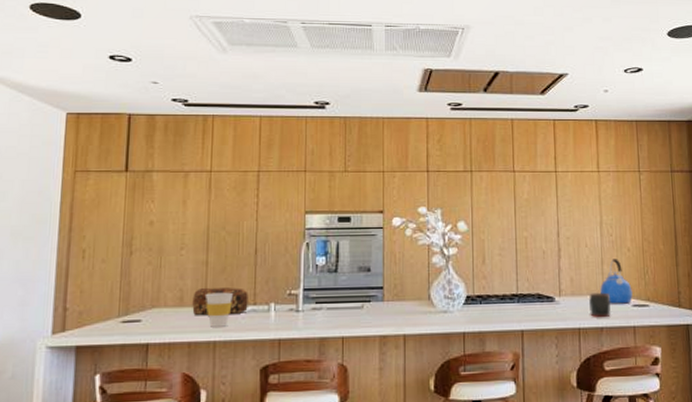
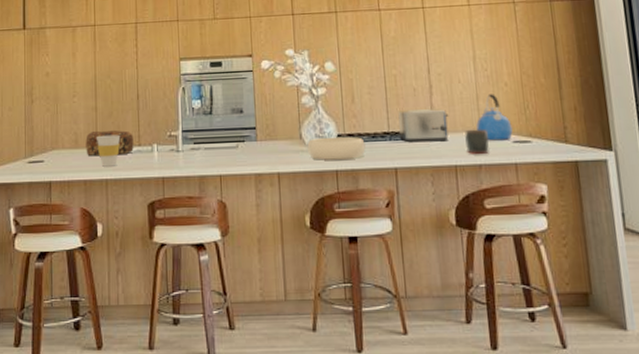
bowl: none [435,298,494,322] -> present [307,136,366,160]
toaster: none [527,272,575,305] -> present [398,109,449,143]

